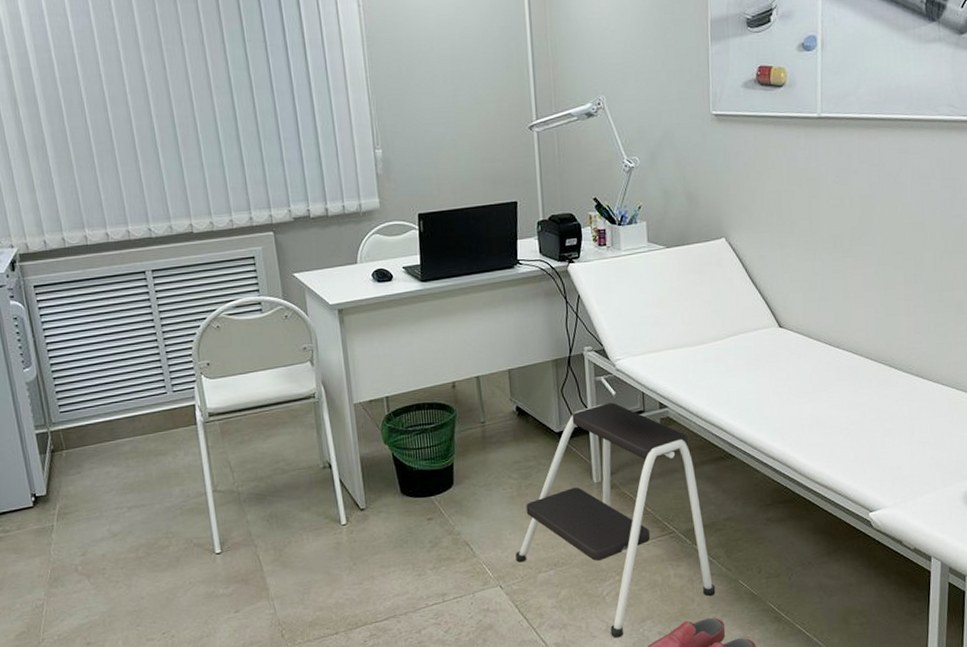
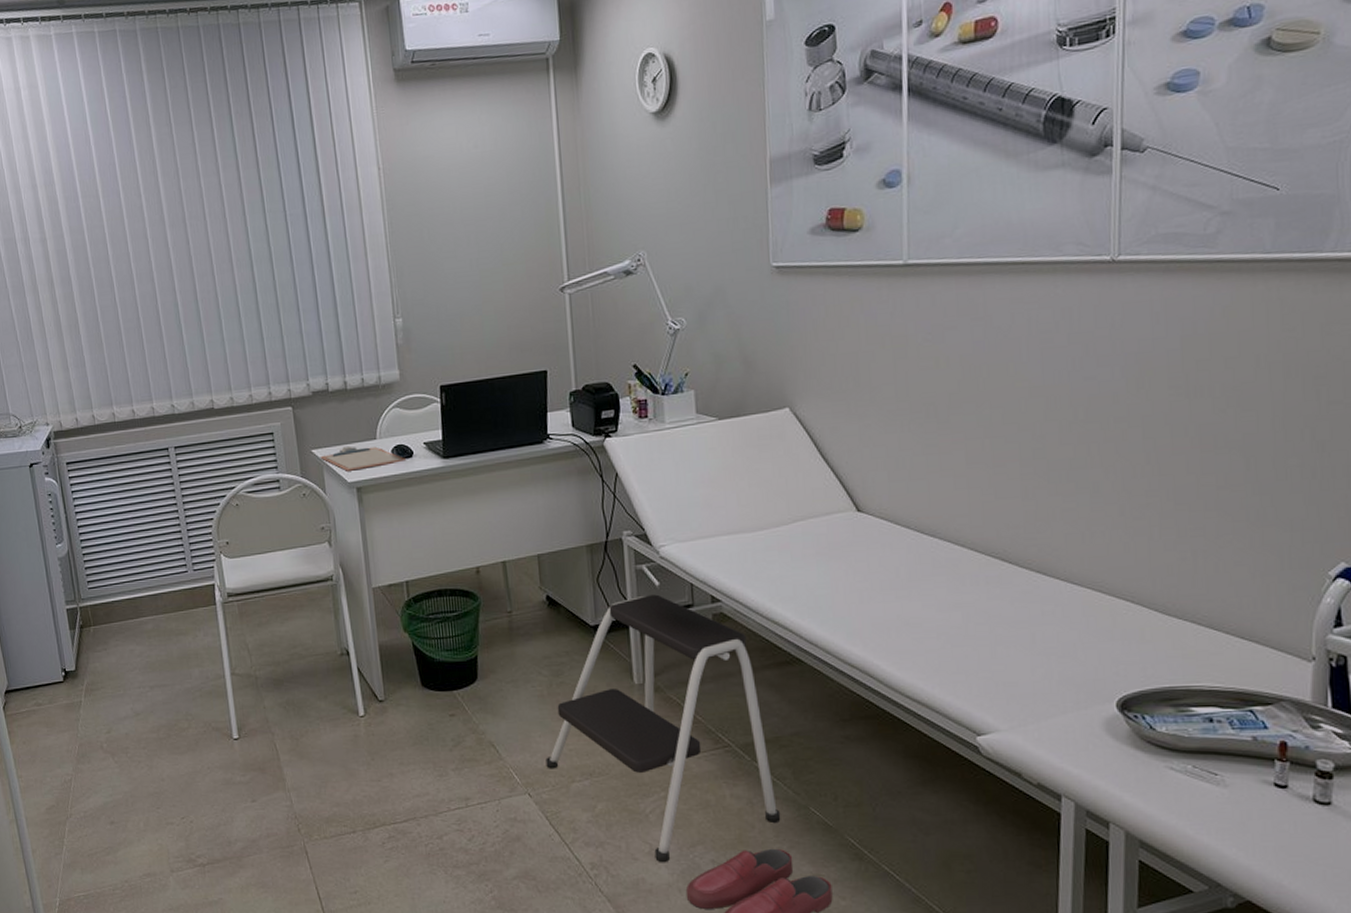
clipboard: none [302,270,387,294] -> present [320,446,407,471]

